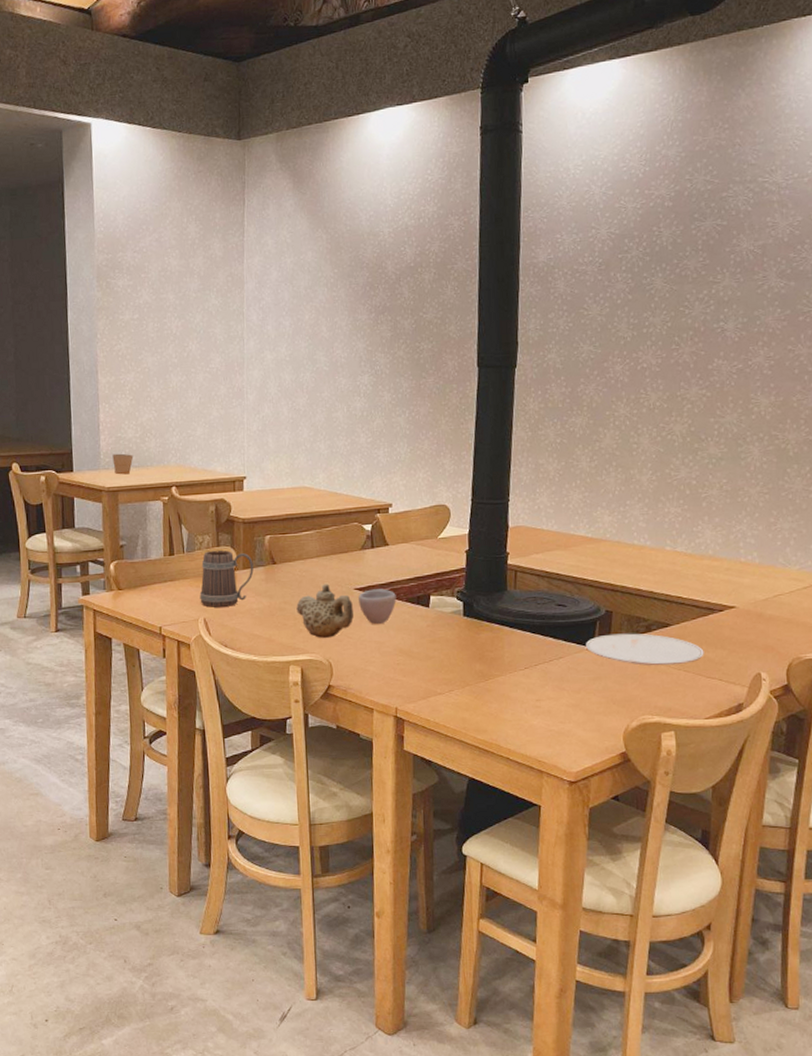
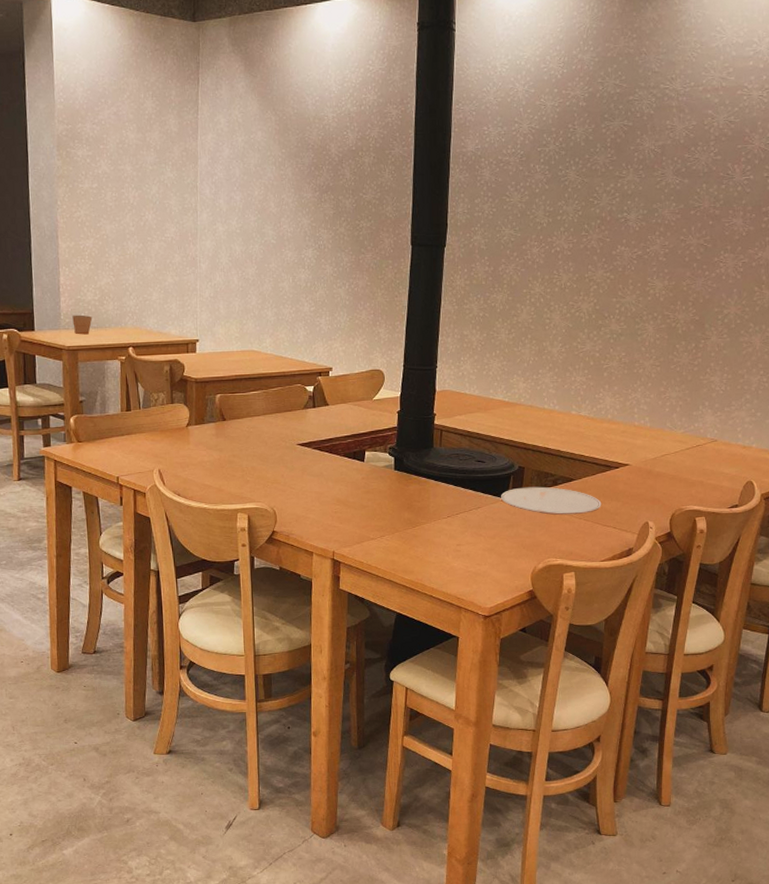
beer mug: present [199,549,254,607] -> none [154,406,205,459]
teapot: present [296,584,353,638] -> none [244,439,296,488]
cup: present [359,589,397,625] -> none [301,444,335,477]

